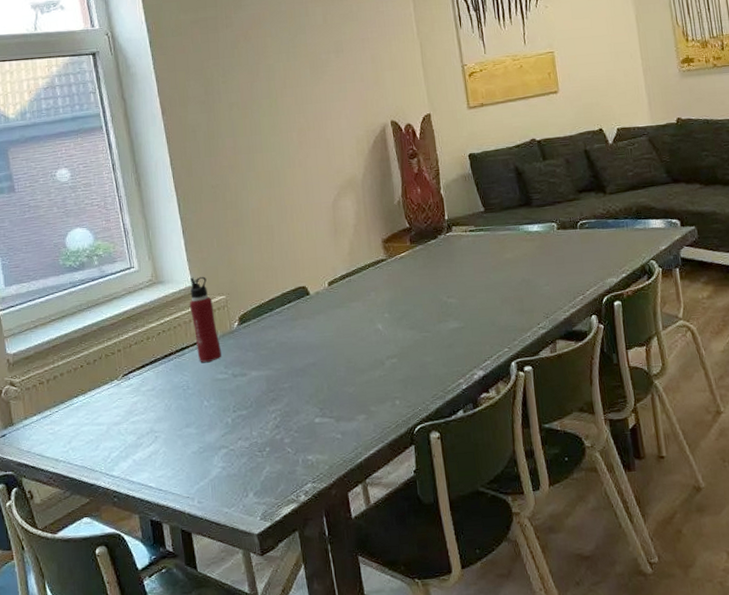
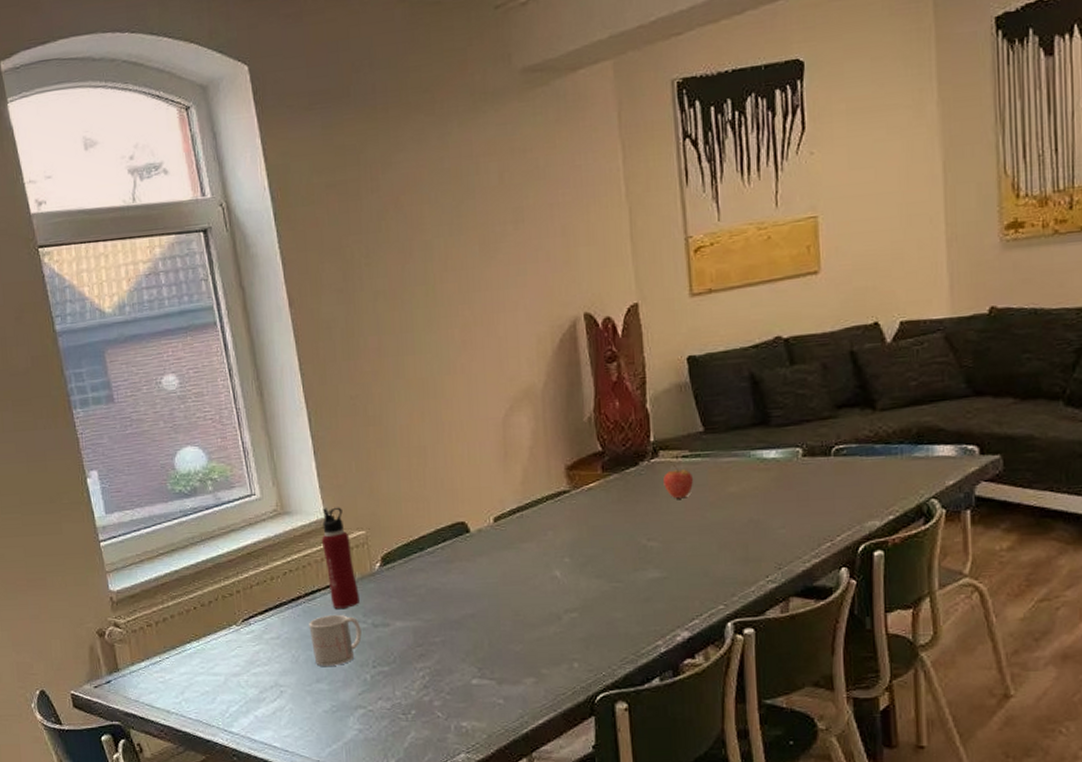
mug: none [179,367,224,413] -> present [309,615,362,666]
fruit: none [456,237,479,264] -> present [663,464,693,499]

